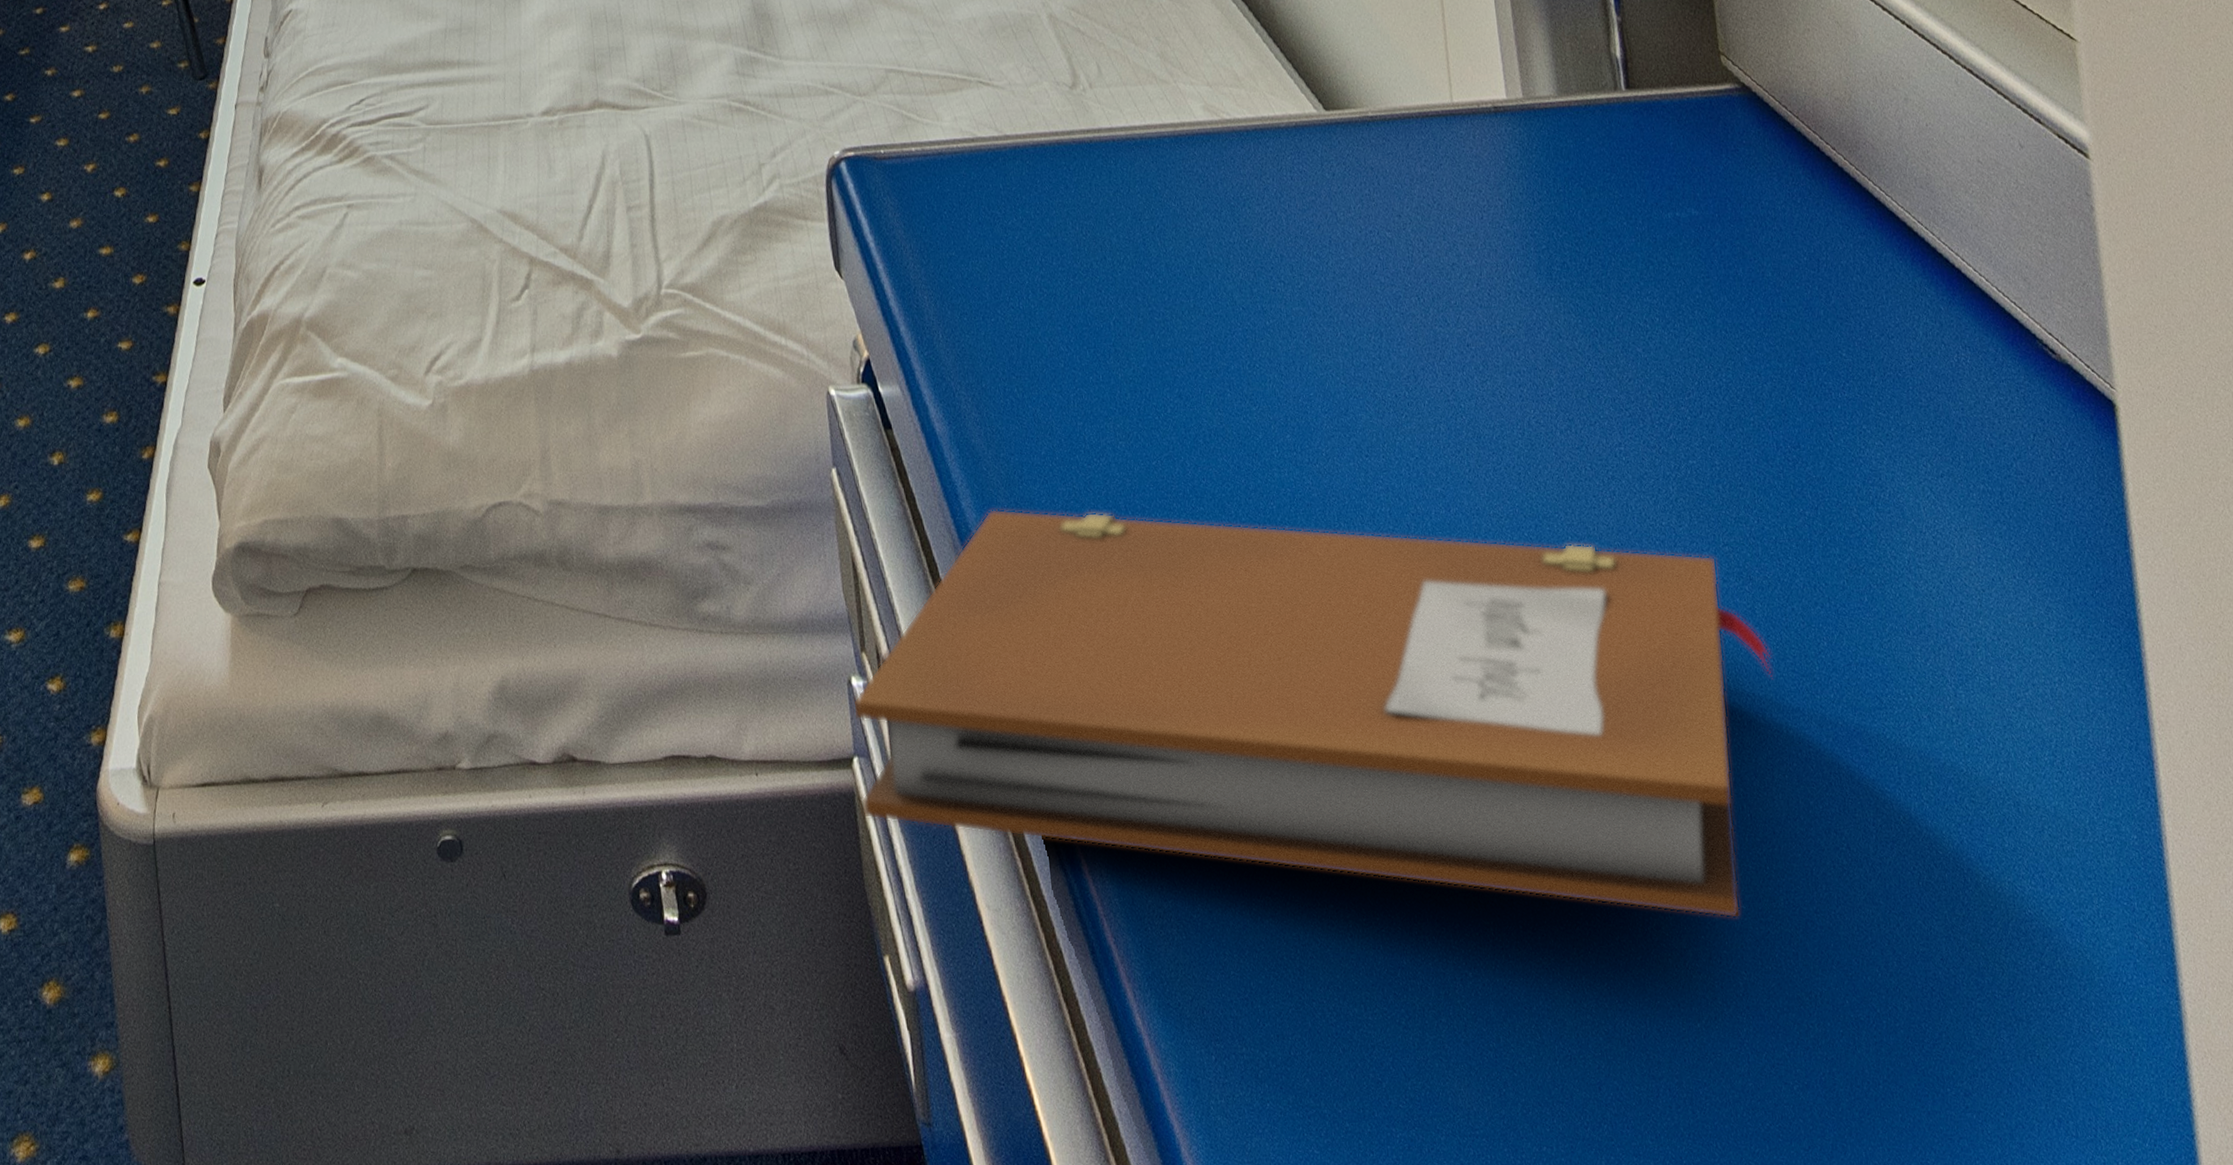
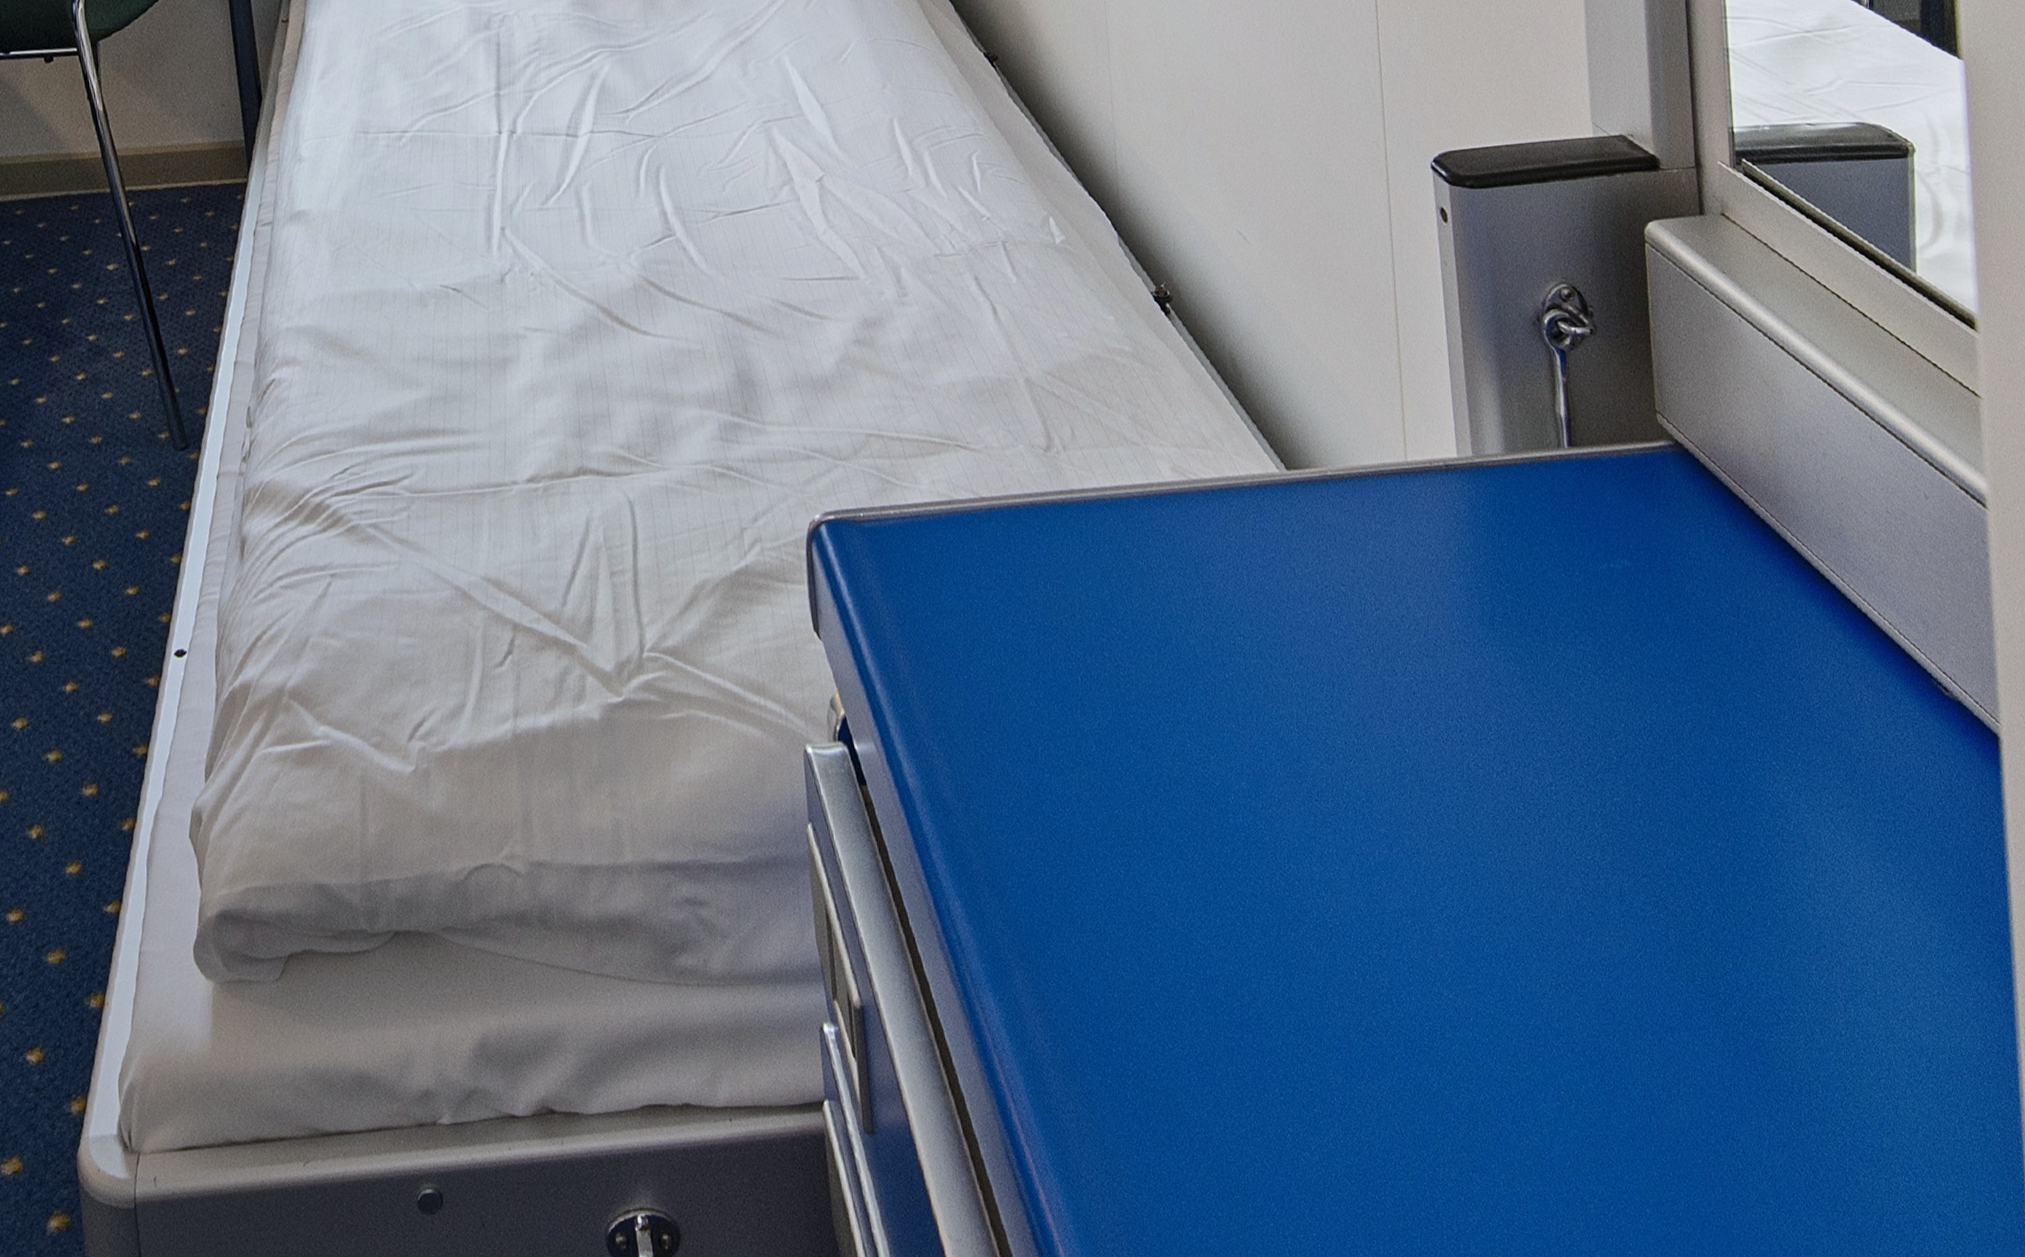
notebook: present [852,508,1773,919] -> none [824,859,1682,1222]

